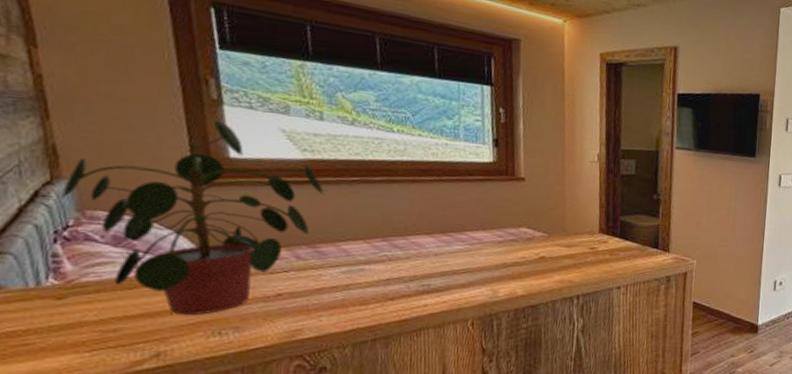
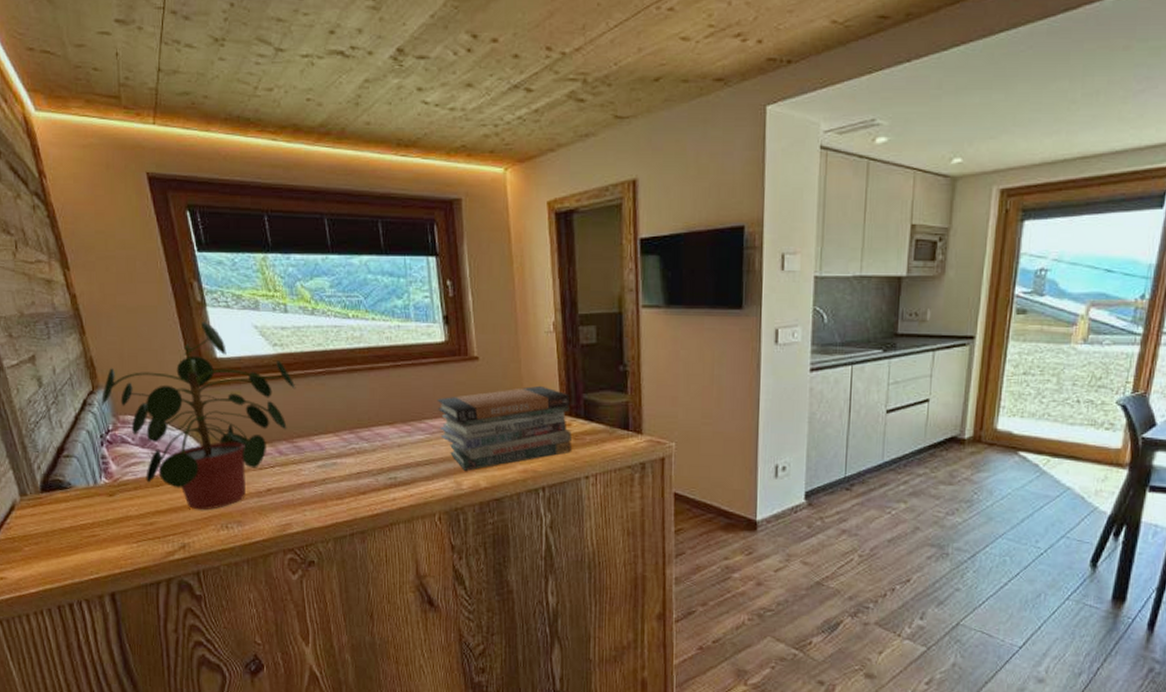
book stack: none [480,206,609,280] -> present [437,385,572,471]

